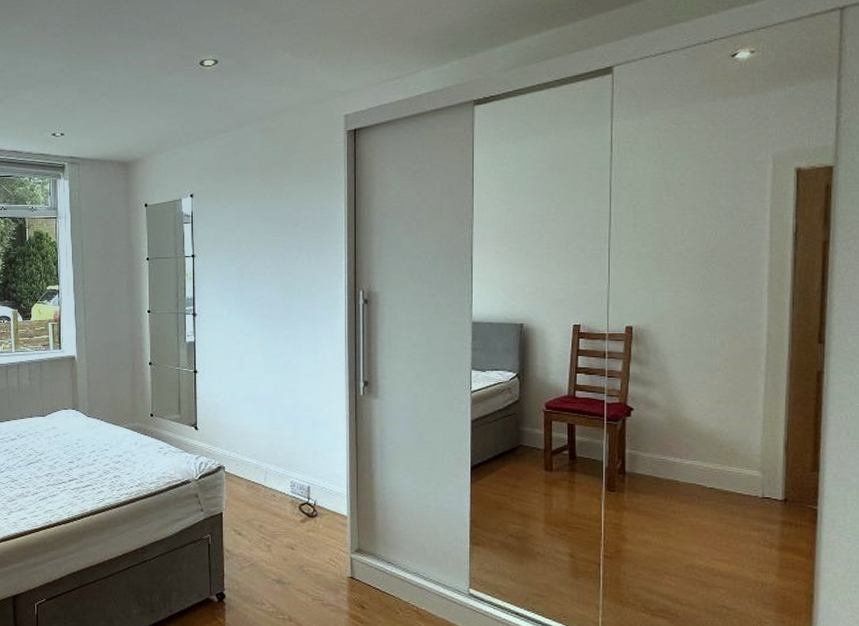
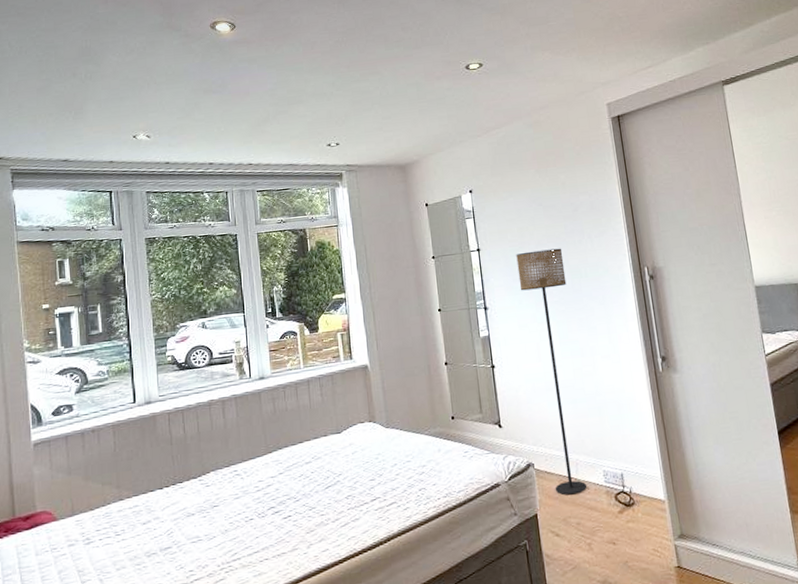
floor lamp: none [230,262,278,500] -> present [516,248,588,495]

